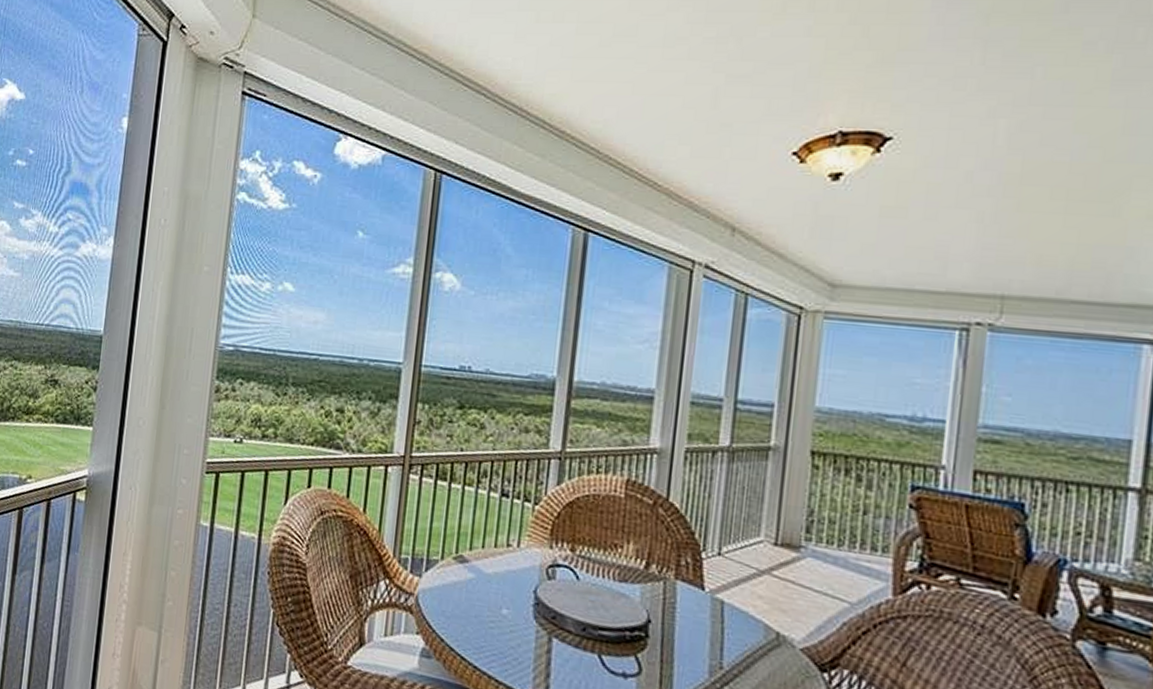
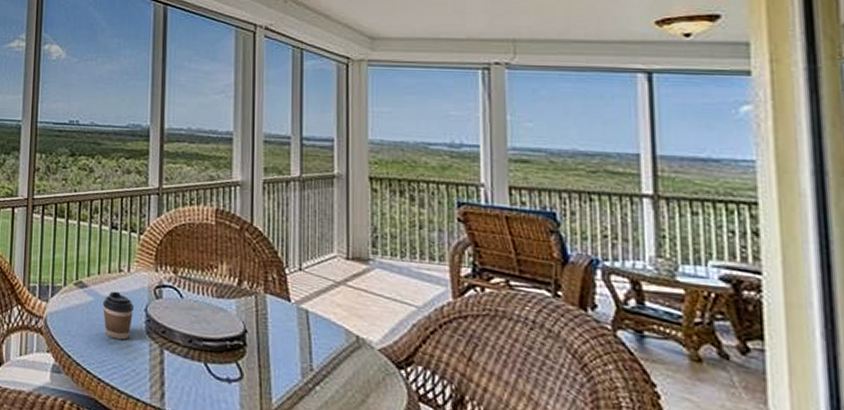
coffee cup: none [484,568,522,624] -> present [102,291,135,340]

